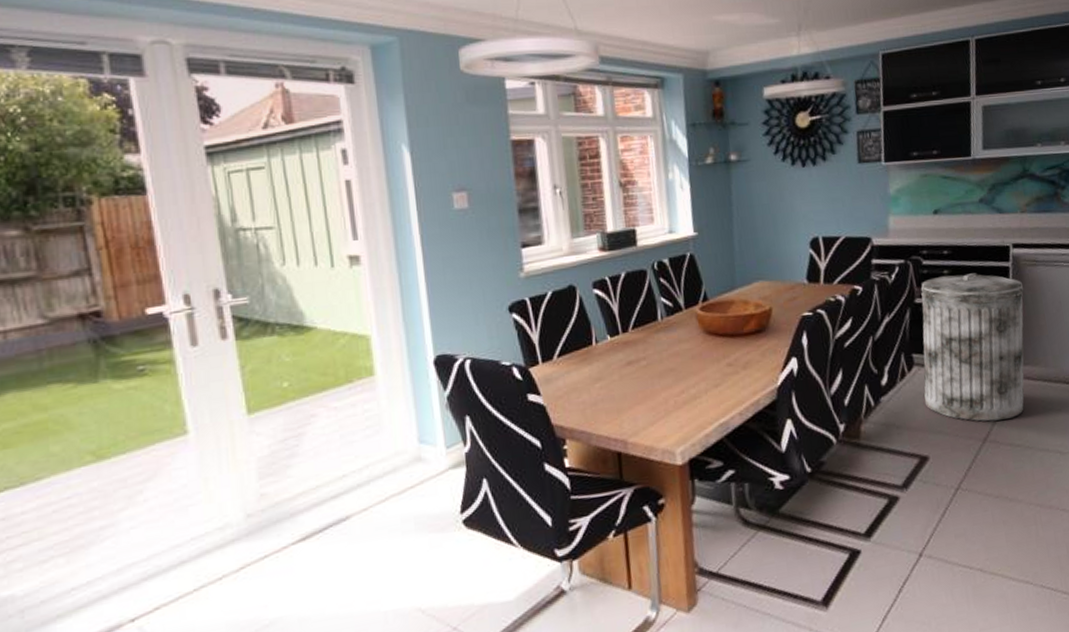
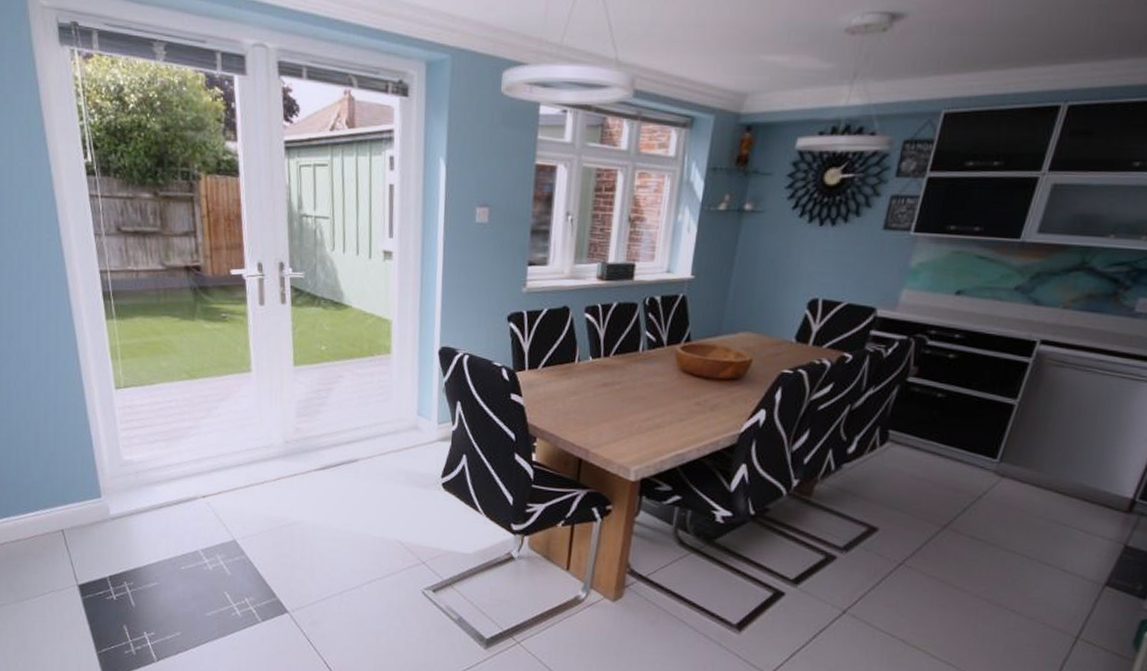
trash can: present [920,273,1025,422] -> none [889,359,1040,513]

